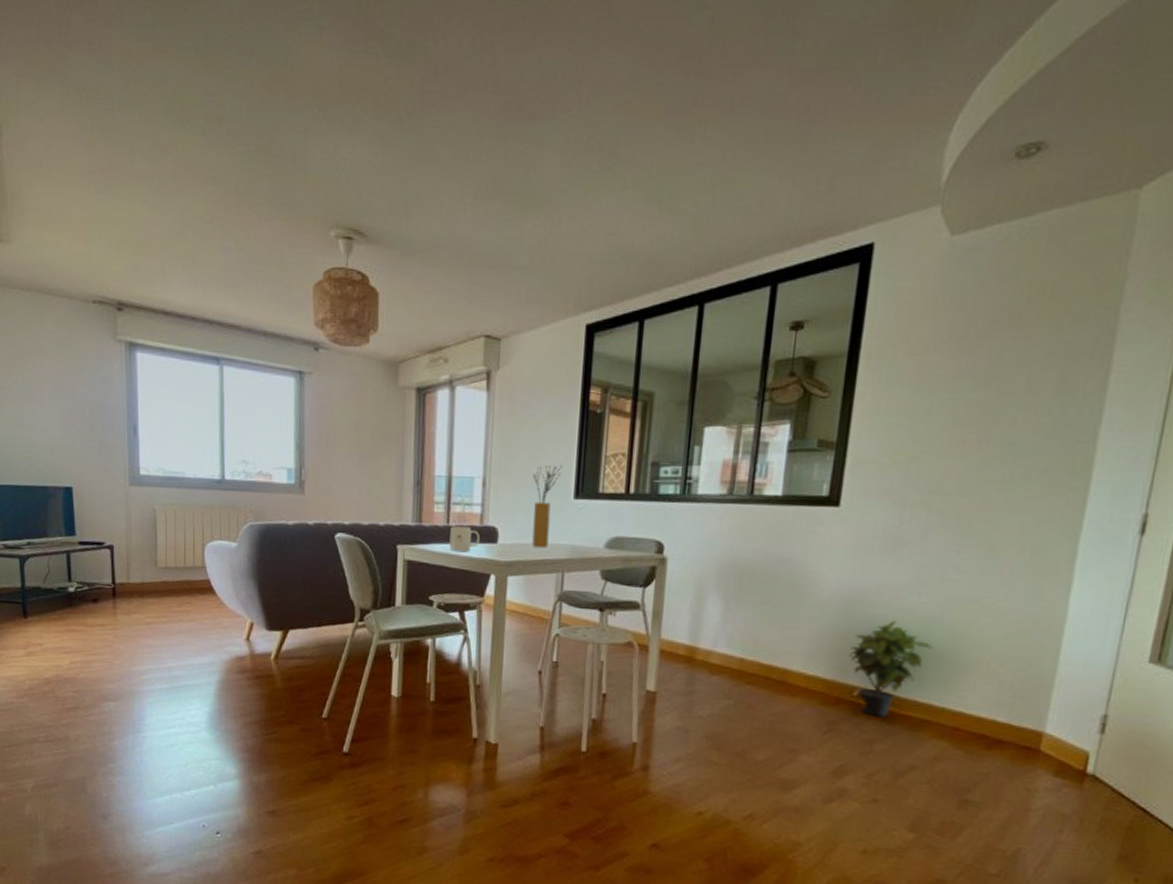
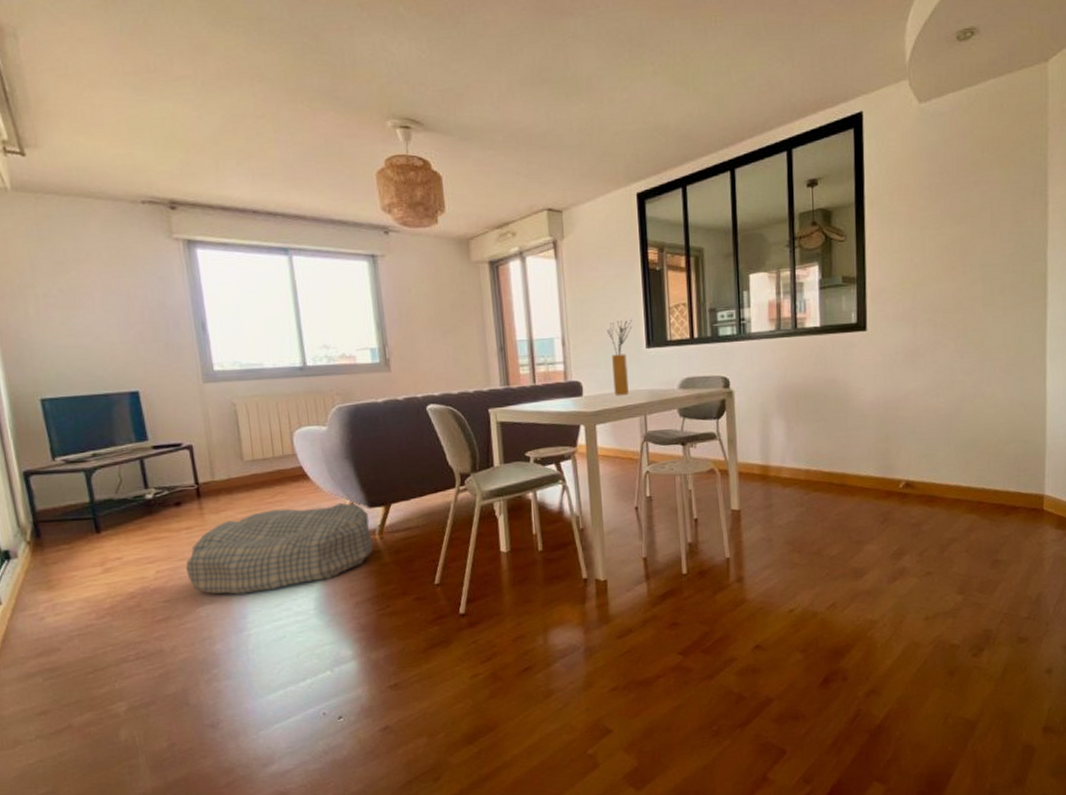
dog bed: none [96,618,267,697] -> present [186,503,373,595]
mug: present [449,526,480,552] -> none [537,384,566,409]
potted plant: present [849,619,933,717] -> none [891,419,954,502]

